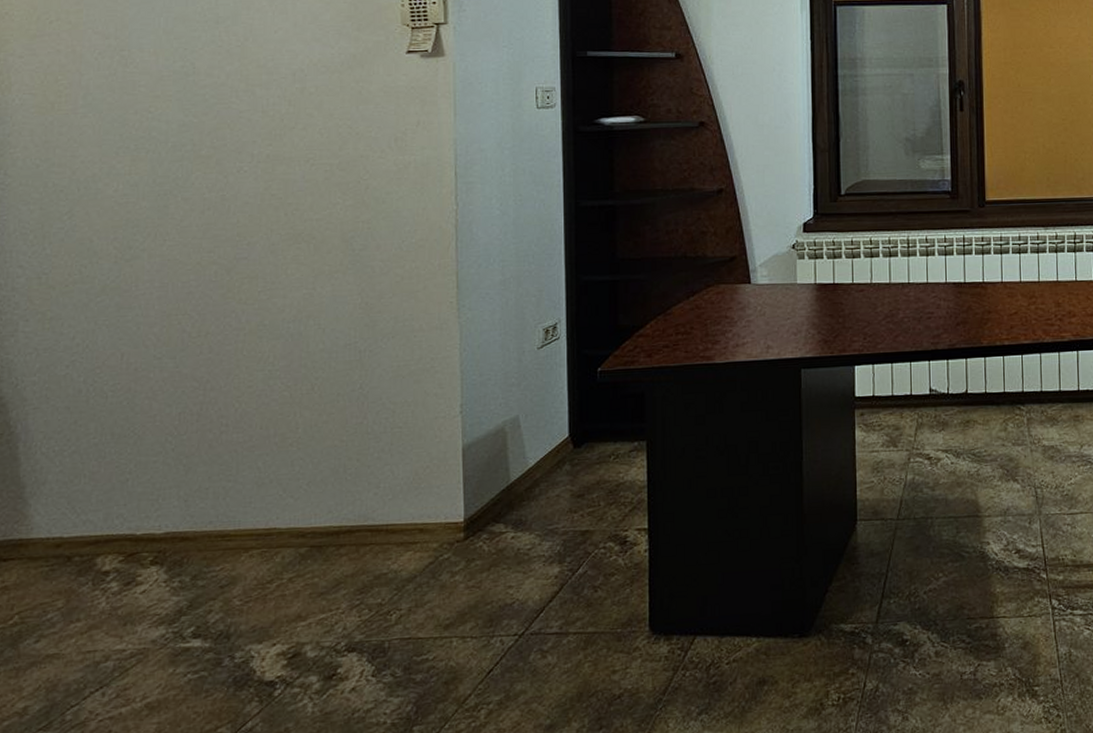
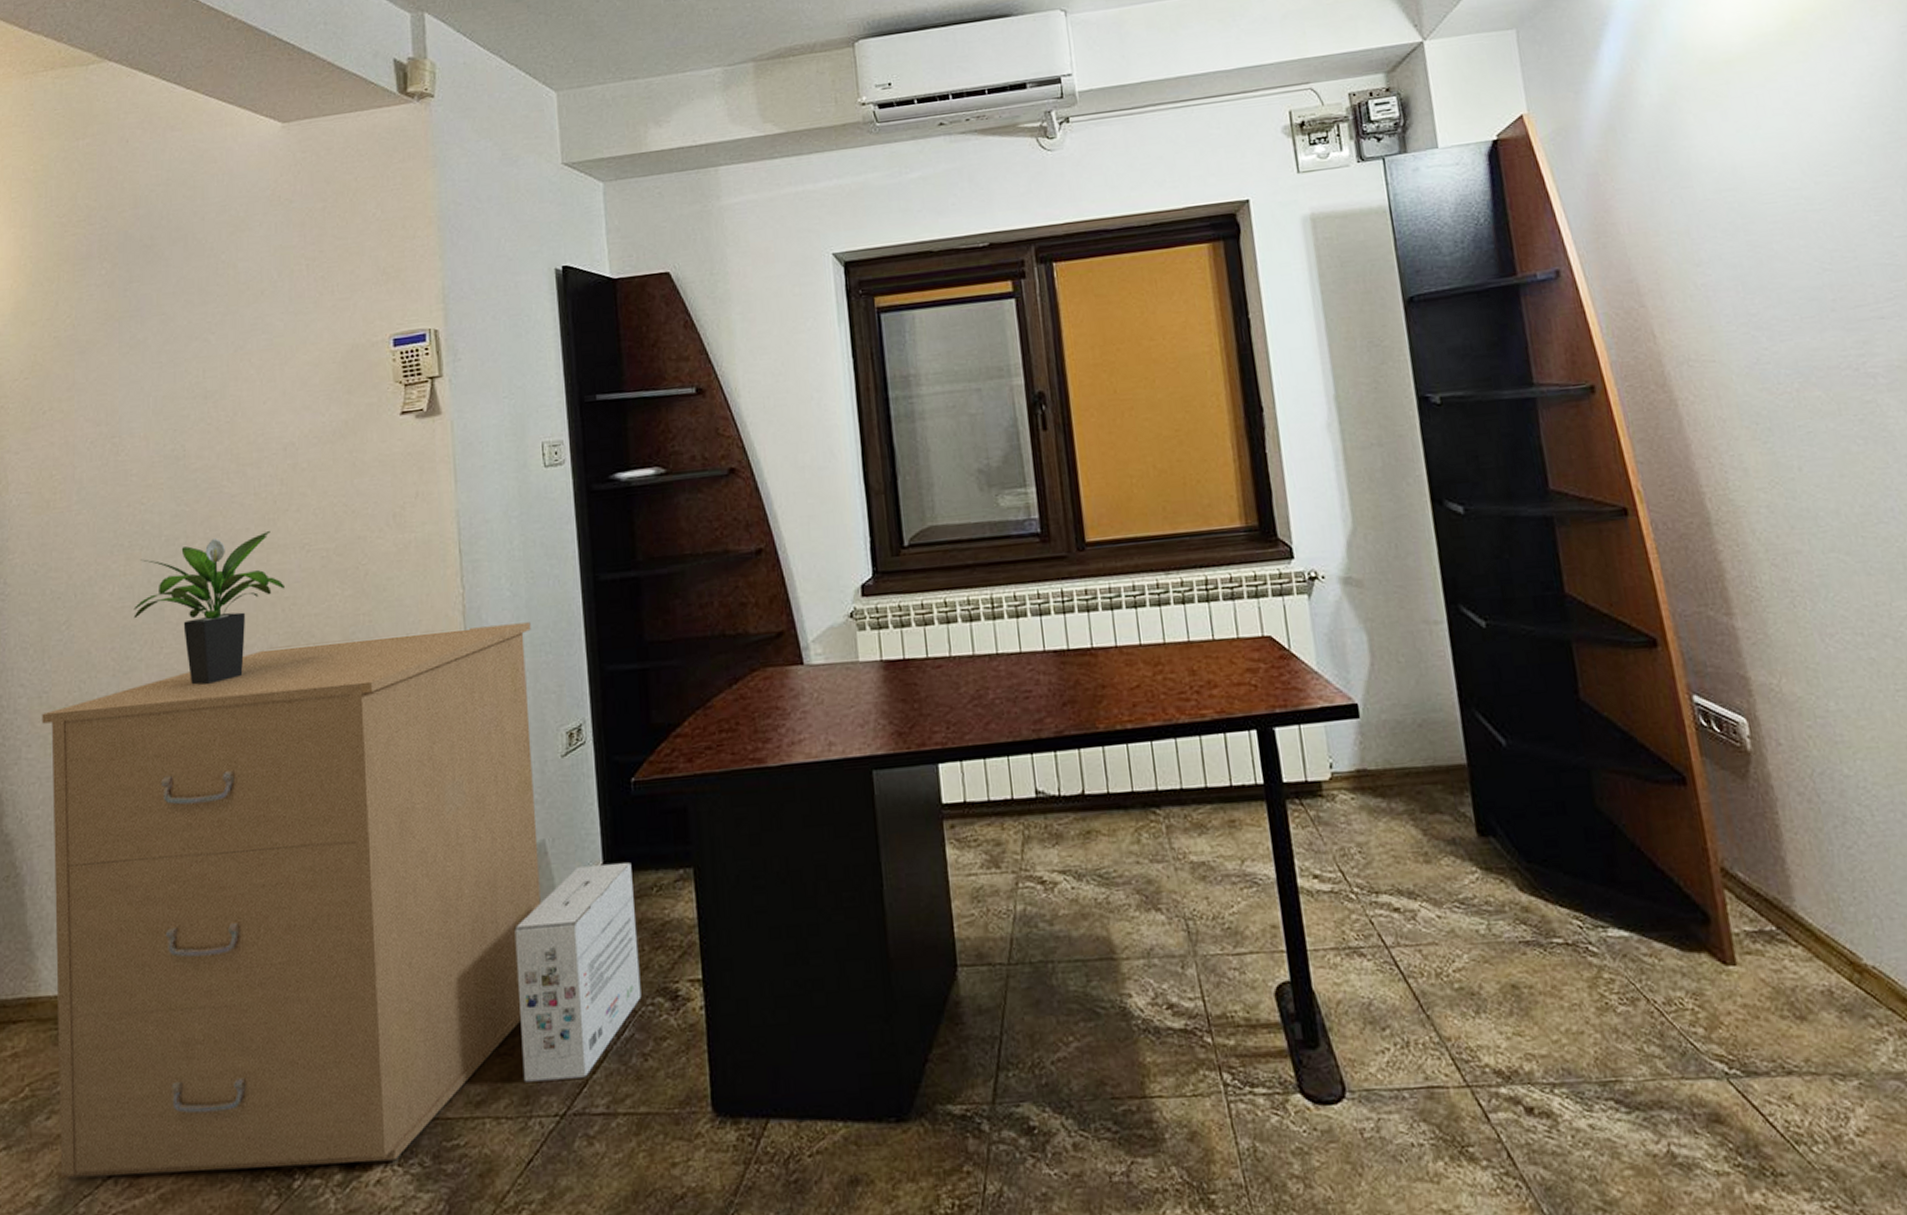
filing cabinet: none [40,237,517,692] -> present [42,622,541,1179]
potted plant: none [137,145,289,275] -> present [133,531,286,685]
cardboard box: none [487,436,595,609] -> present [514,863,642,1082]

